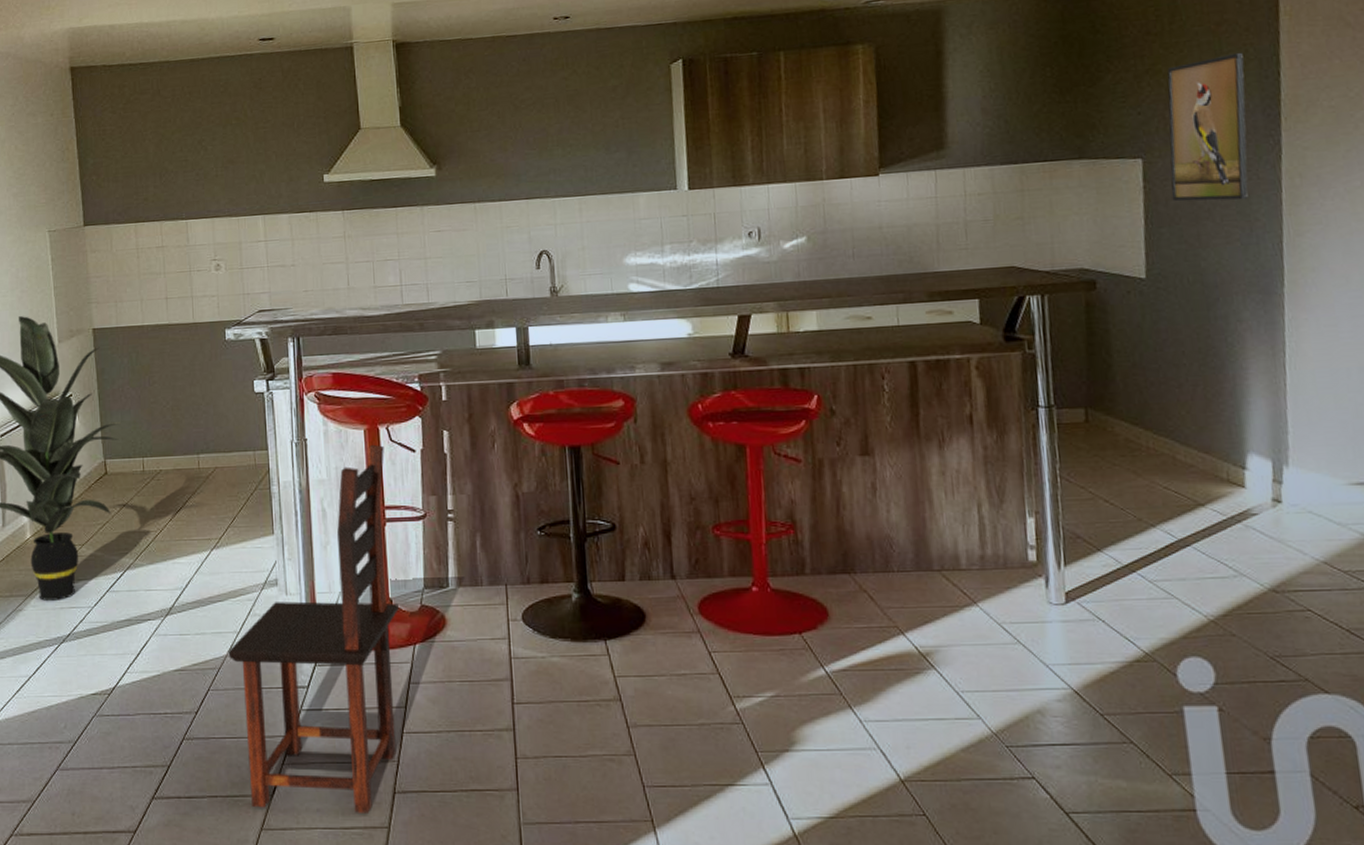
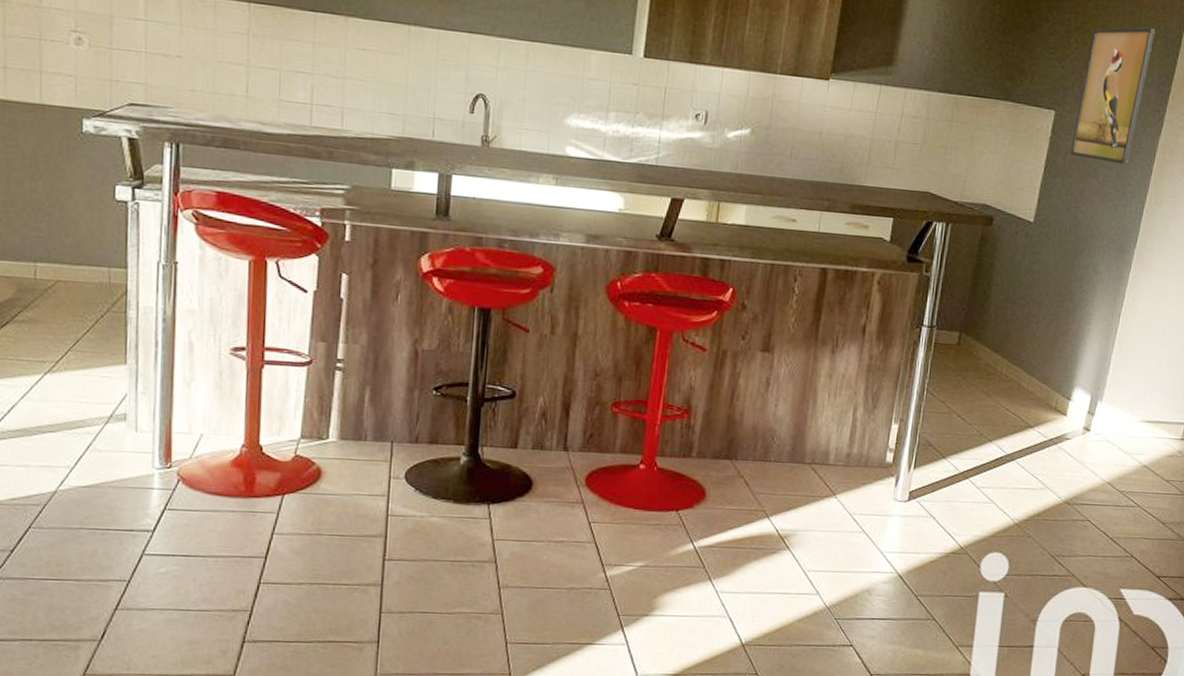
chair: present [228,444,399,813] -> none [57,278,271,661]

